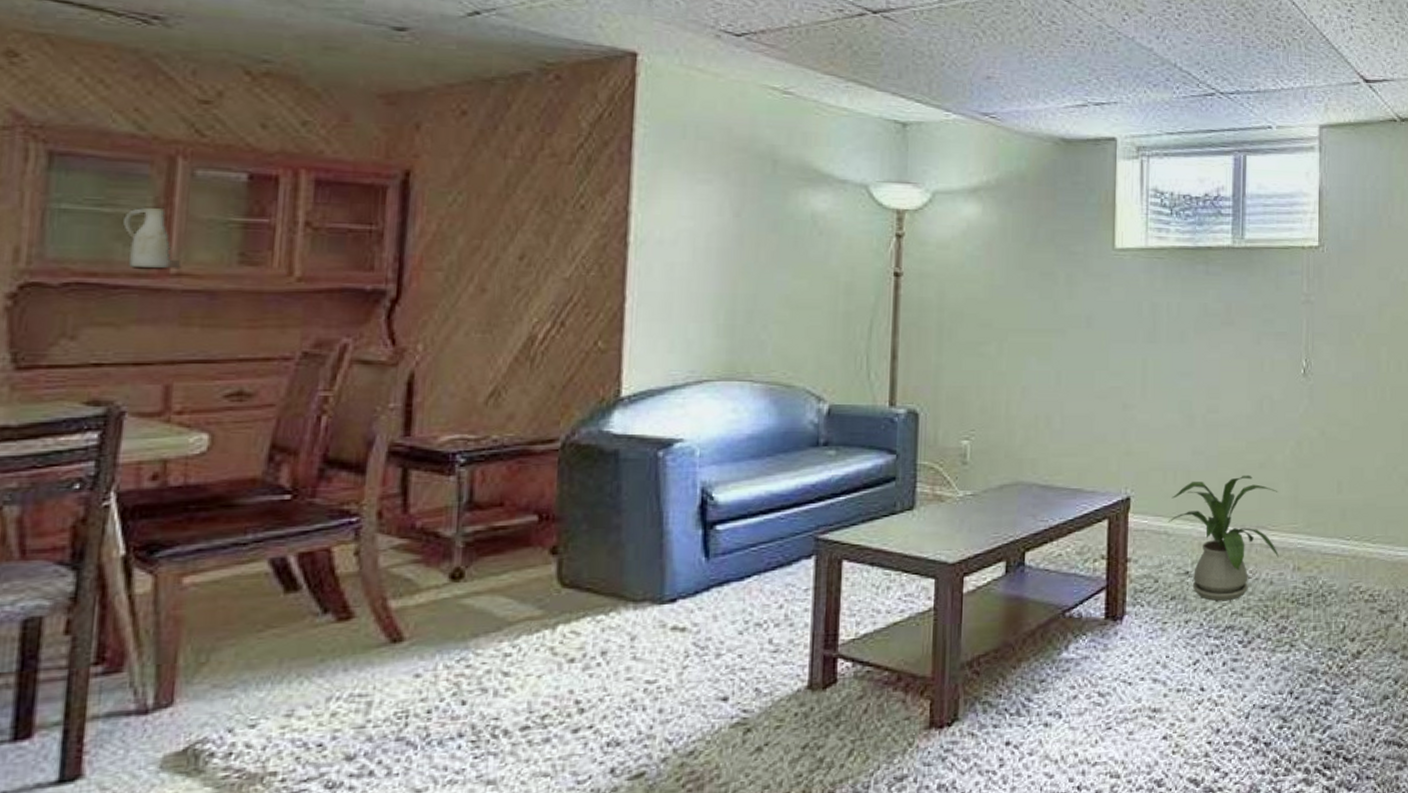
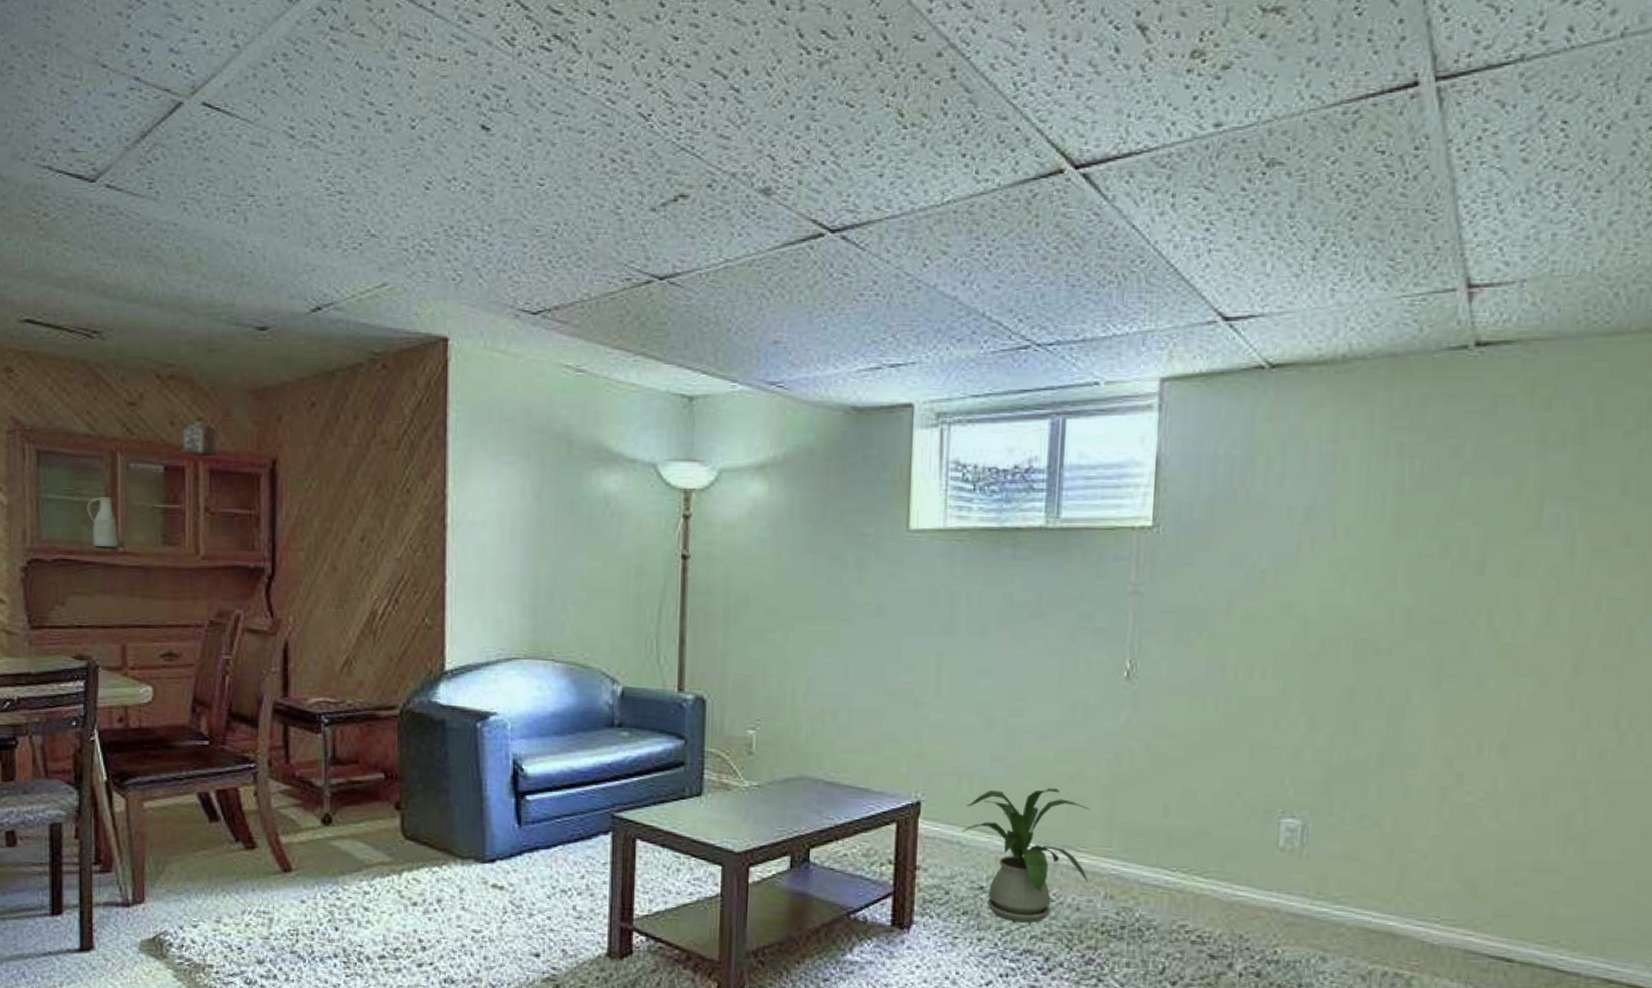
decorative jar: none [278,124,330,165] -> present [183,420,218,456]

